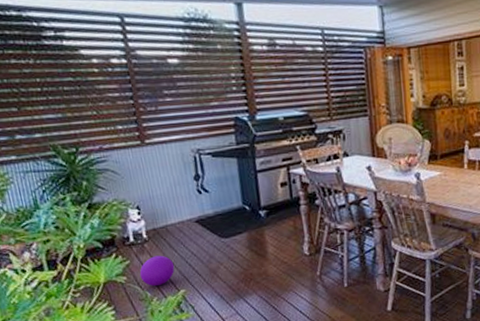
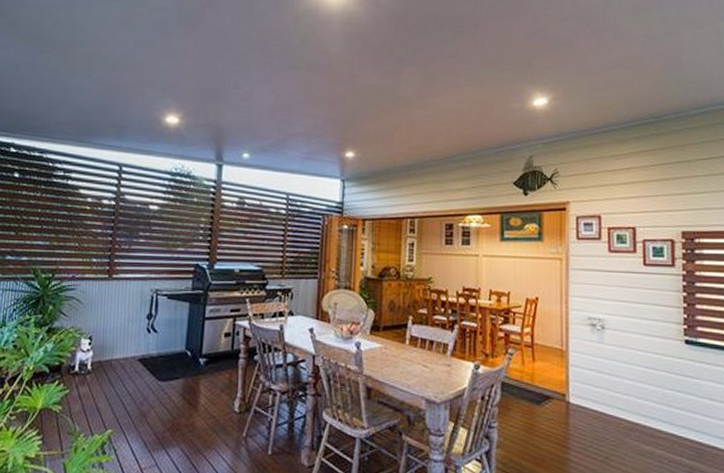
ball: present [139,255,175,287] -> none [74,389,109,422]

